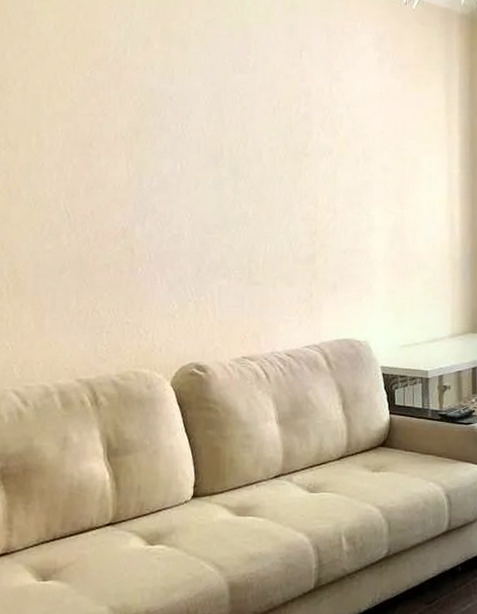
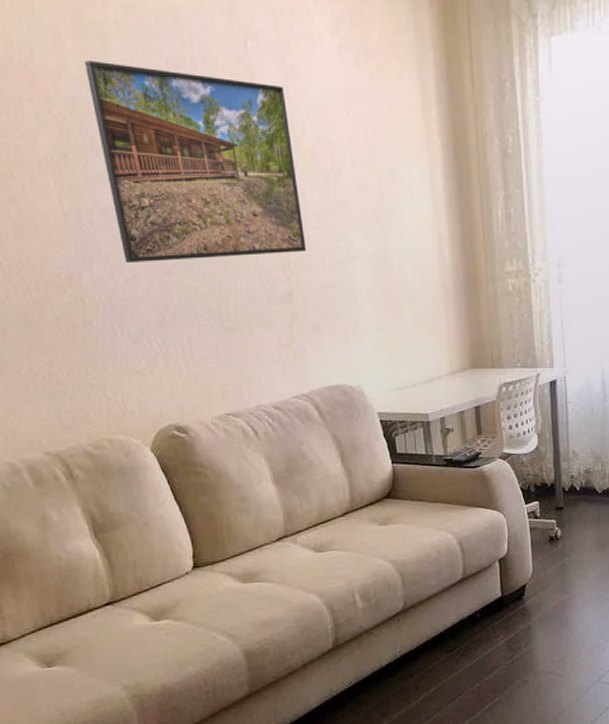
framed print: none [166,60,333,222] -> present [85,60,307,264]

